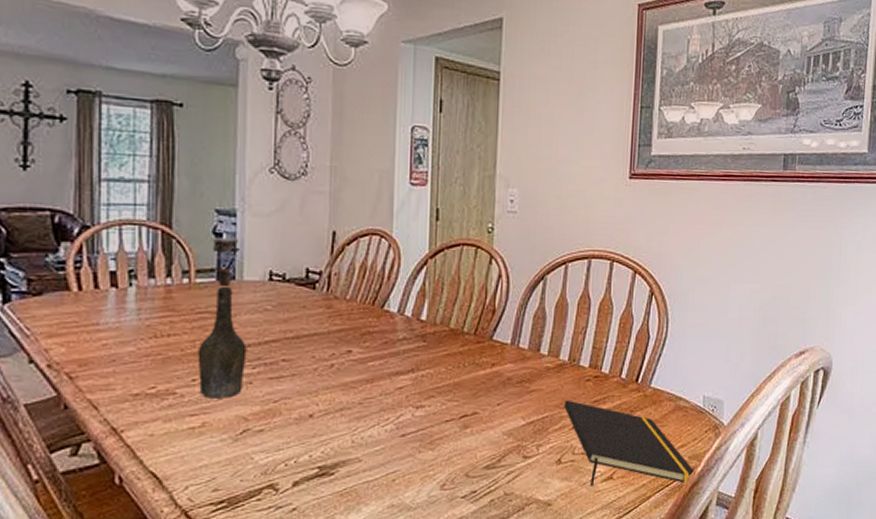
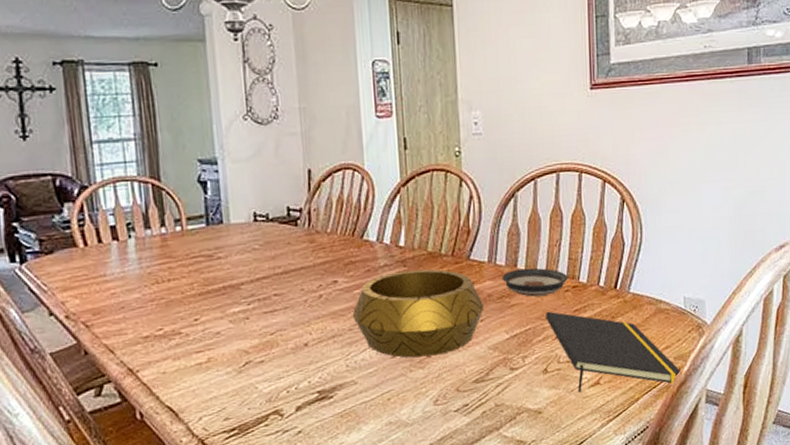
bottle: present [197,238,247,399] -> none [196,185,241,336]
decorative bowl: none [363,346,503,438] -> present [352,269,484,358]
saucer: none [523,354,591,384] -> present [502,267,568,297]

